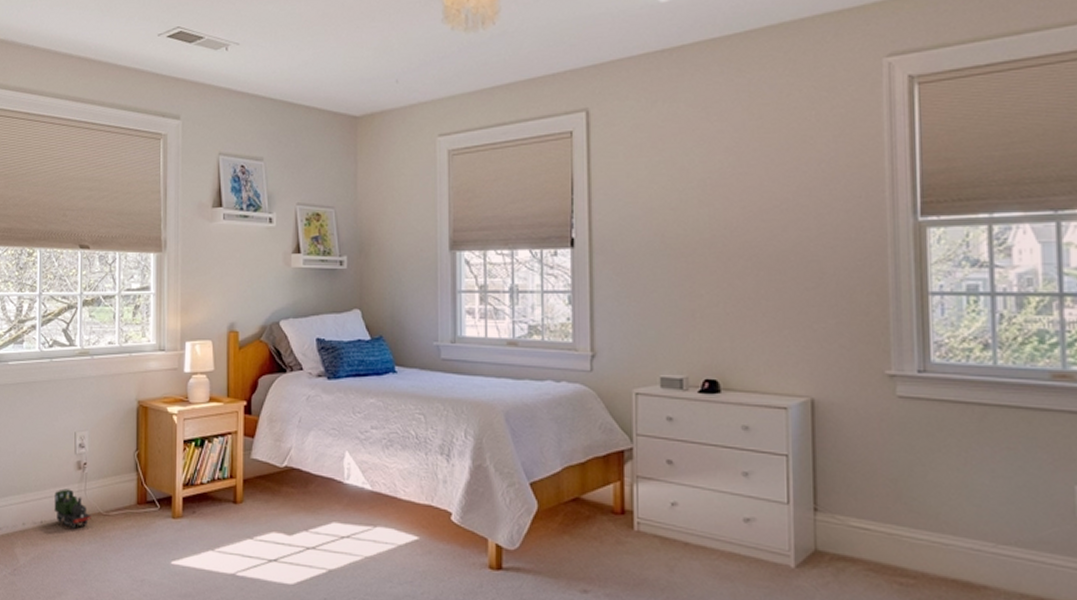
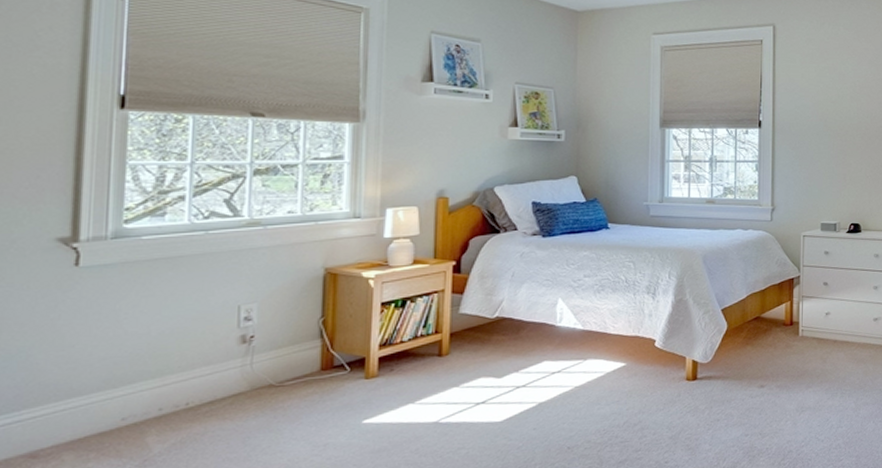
toy train: present [54,488,91,530] -> none [206,365,259,407]

